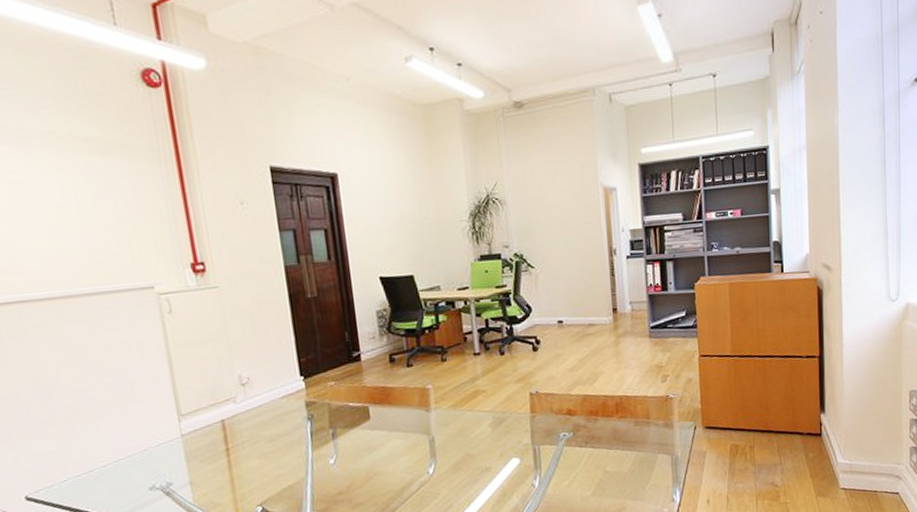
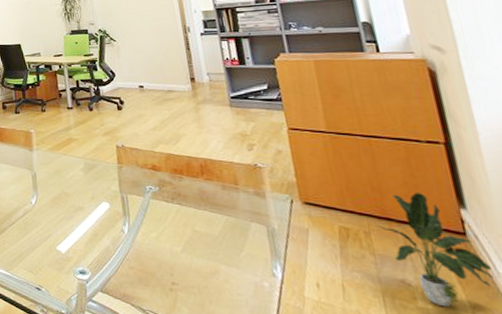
potted plant: none [760,404,834,499] -> present [377,193,493,307]

